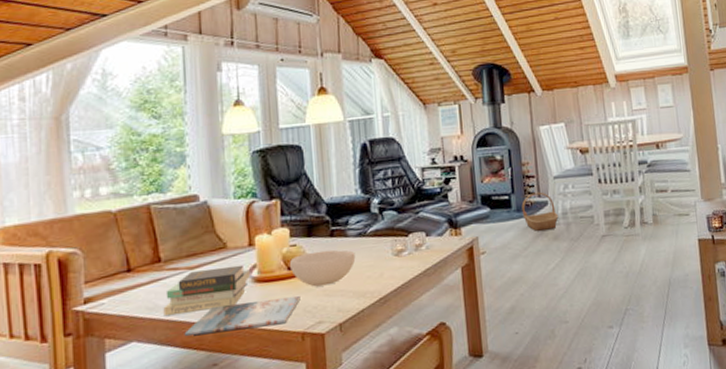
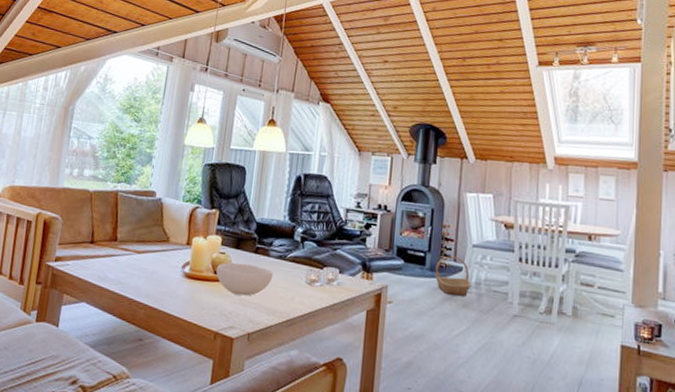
books: present [163,264,250,315] -> none [110,255,183,293]
magazine: present [184,295,301,337] -> none [122,289,220,320]

